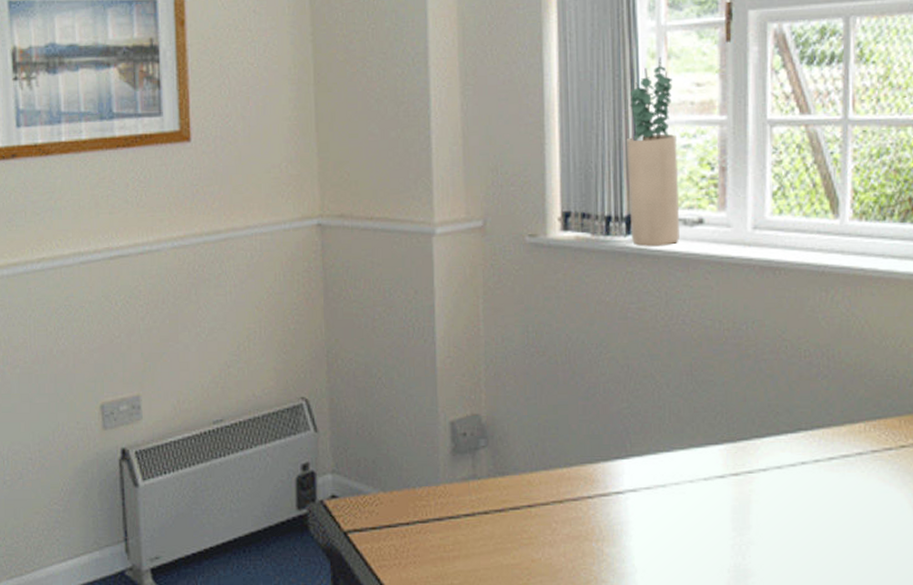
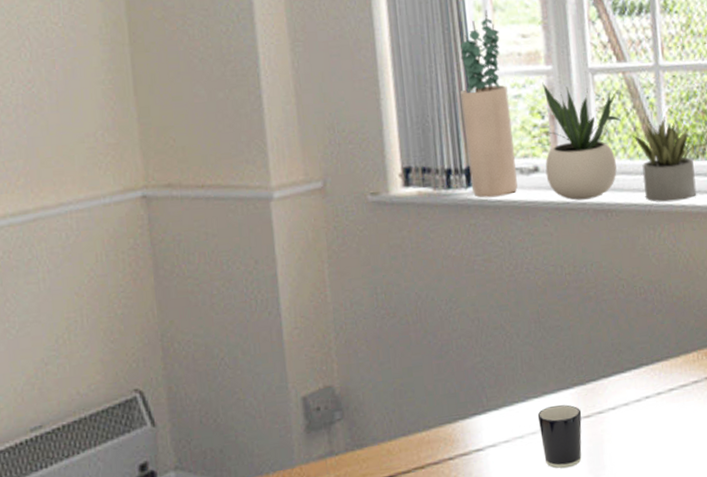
mug: none [682,459,730,523] -> present [537,404,582,469]
potted plant: none [710,132,799,256] -> present [542,82,621,201]
succulent plant: none [811,174,884,265] -> present [633,117,697,203]

